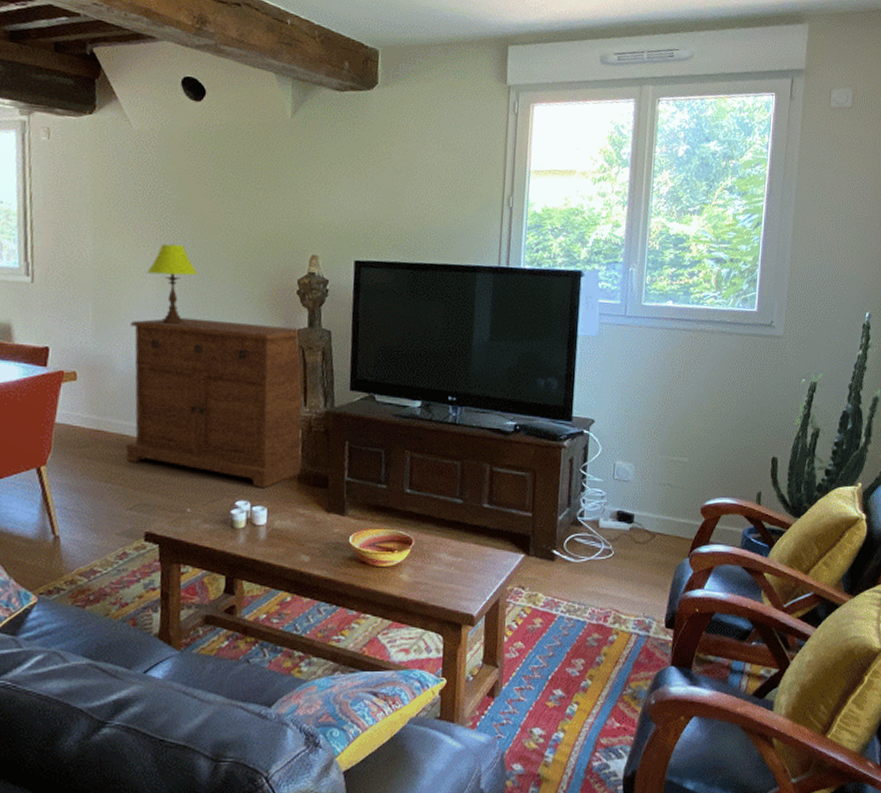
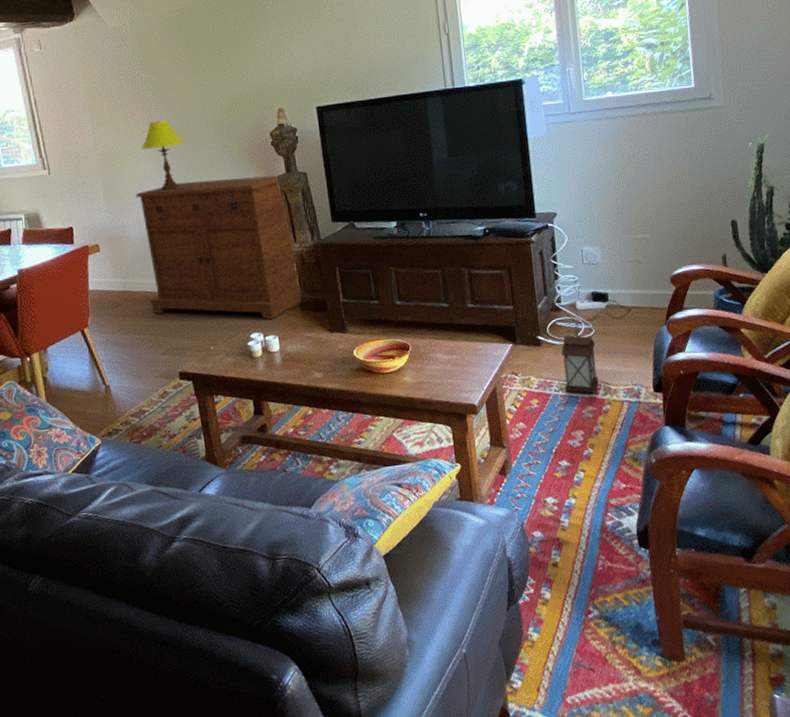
lantern: none [573,542,613,622] -> present [561,323,599,395]

